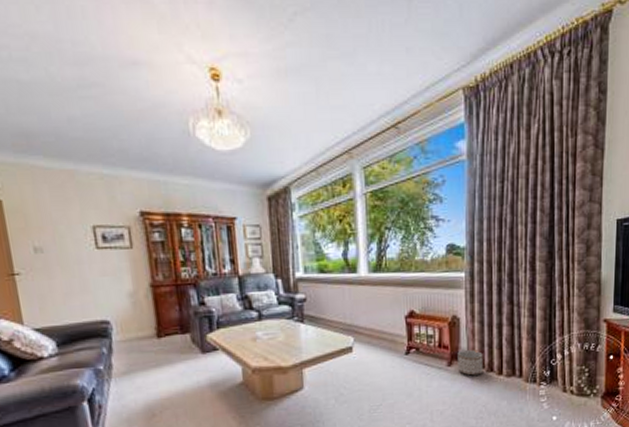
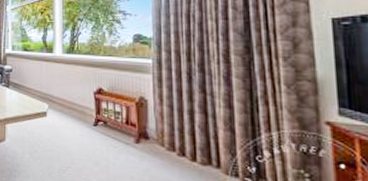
planter: present [457,349,483,376] -> none [145,130,174,158]

